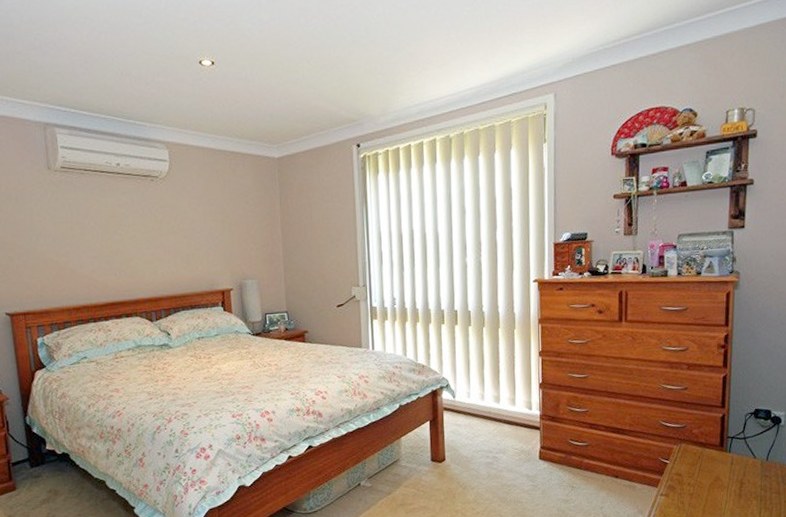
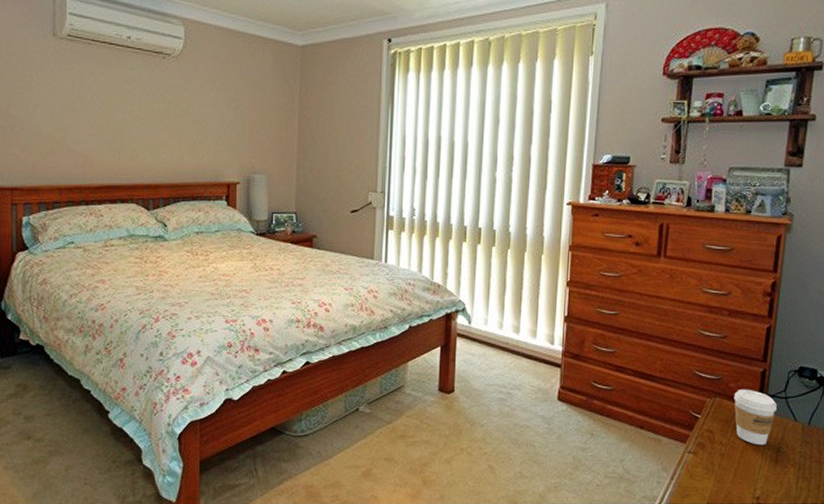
coffee cup: none [698,433,737,483] -> present [734,389,777,445]

